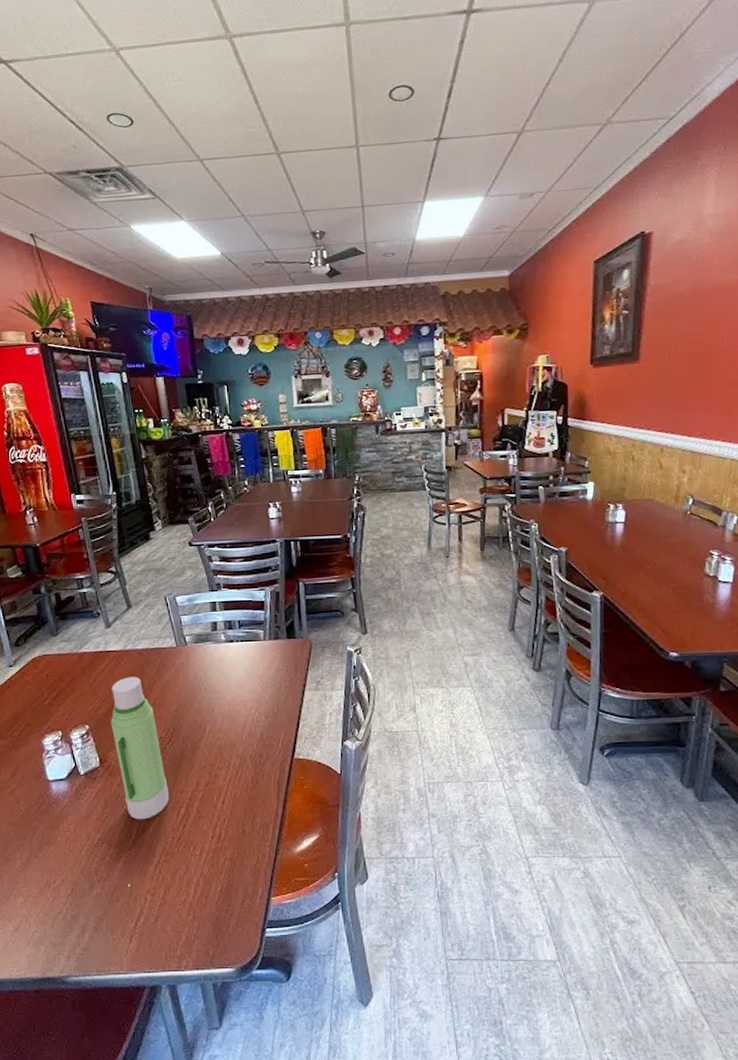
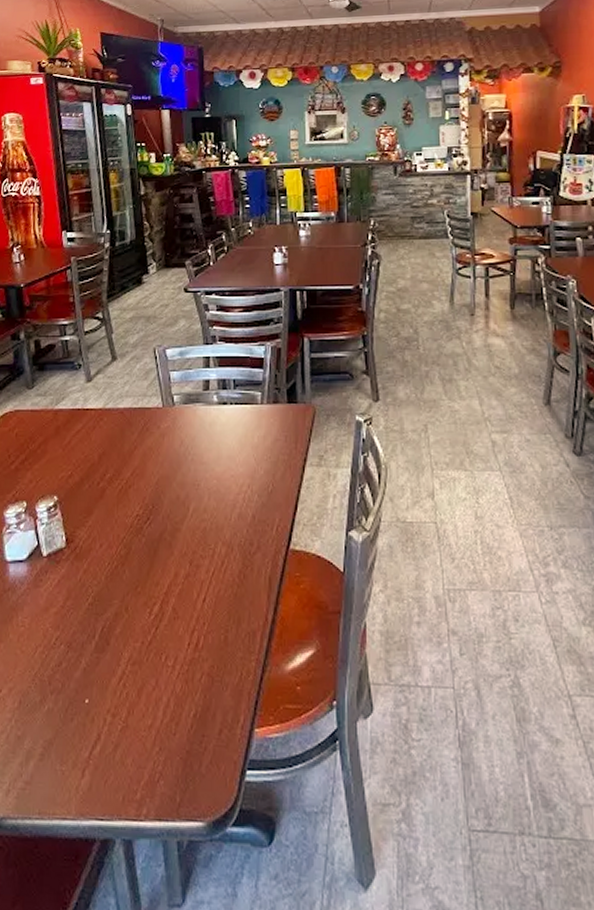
water bottle: present [110,677,170,820] -> none [82,440,143,617]

